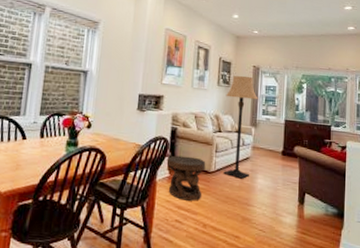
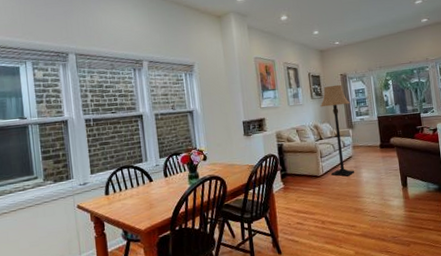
side table: present [166,155,206,201] -> none [279,166,316,205]

